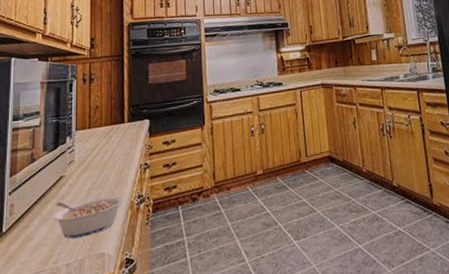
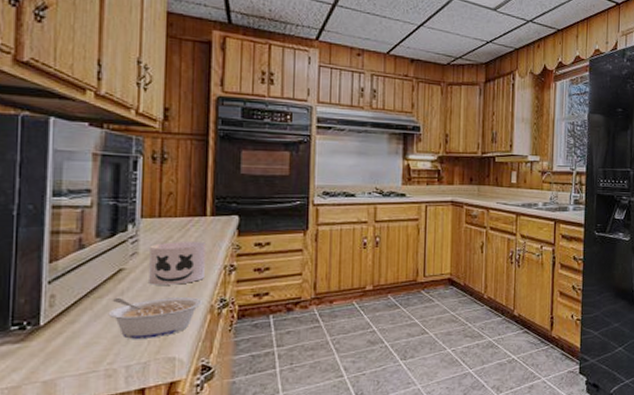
mug: none [83,146,126,188] -> present [149,242,207,285]

